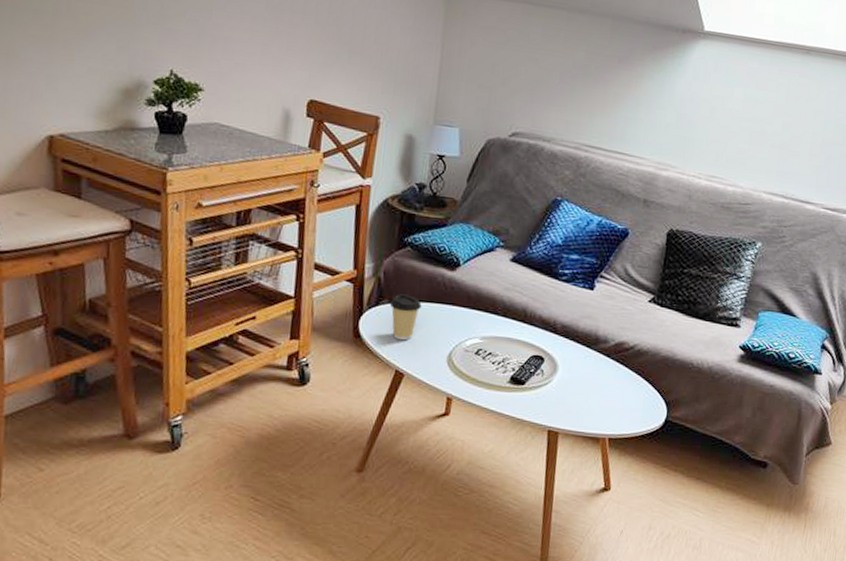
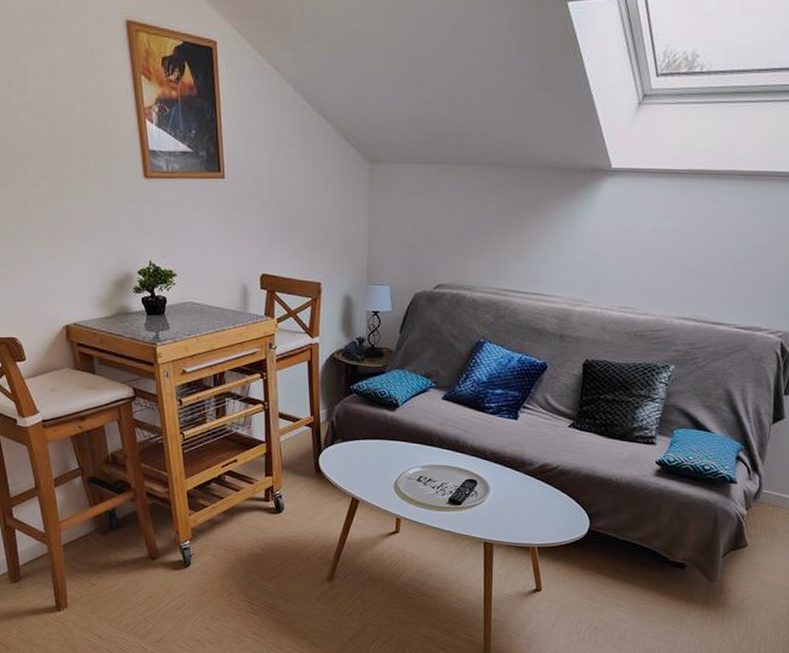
coffee cup: present [389,294,422,341] -> none [342,434,369,473]

